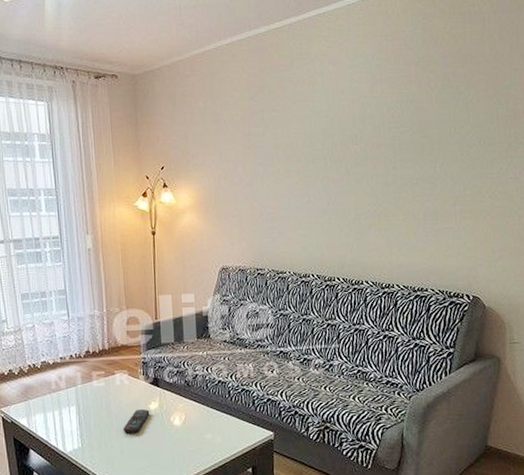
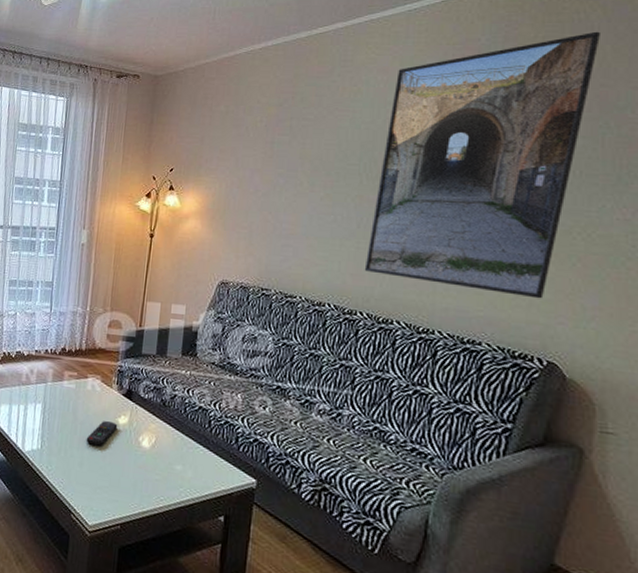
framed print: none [336,22,491,248] -> present [364,31,602,299]

